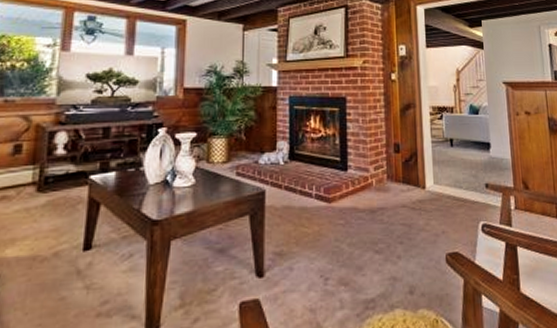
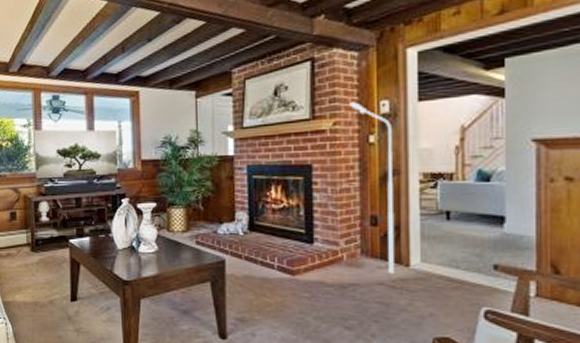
floor lamp: none [375,45,414,197] -> present [349,102,395,275]

